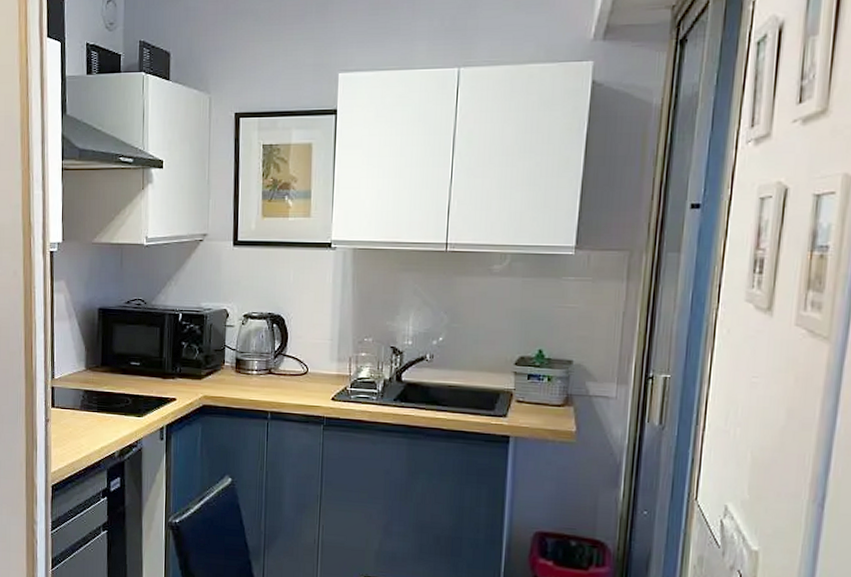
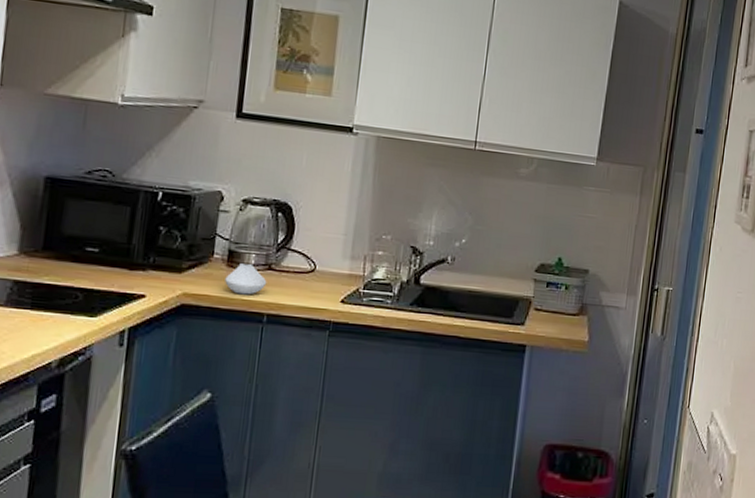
spoon rest: none [235,369,269,396] -> present [225,263,267,295]

